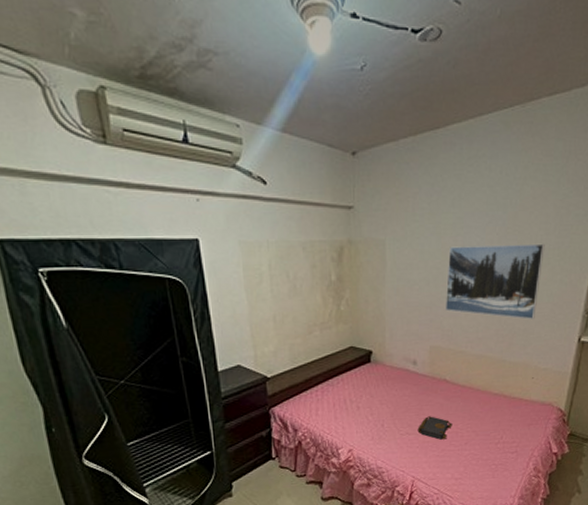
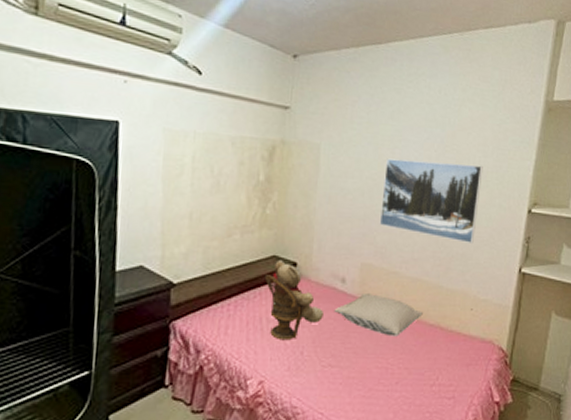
teddy bear: none [345,350,399,417] -> present [264,260,323,341]
pillow: none [408,372,488,406] -> present [334,294,423,337]
book: present [417,416,452,440] -> none [342,346,382,376]

